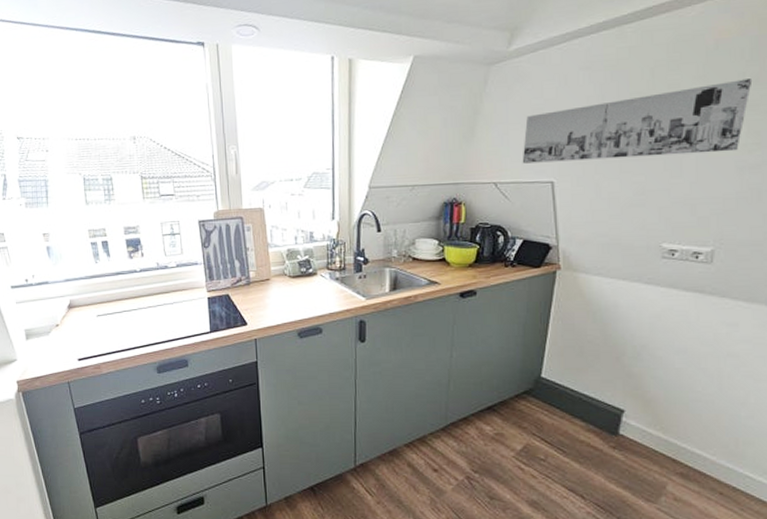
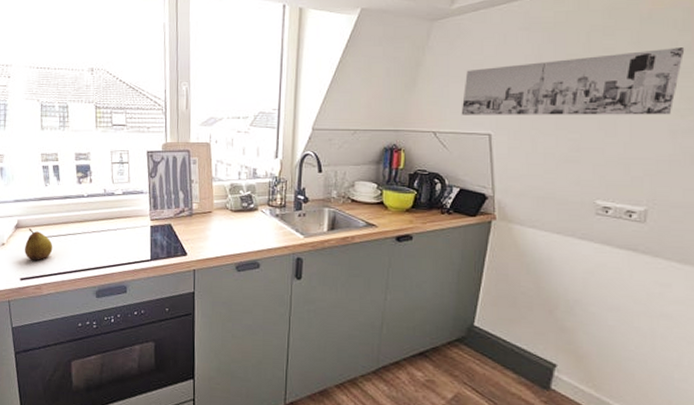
fruit: none [80,308,109,341] -> present [25,229,53,261]

